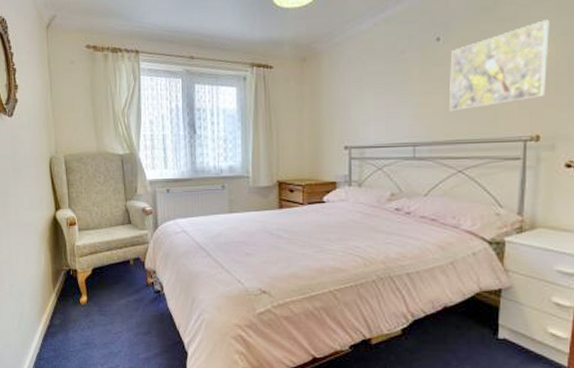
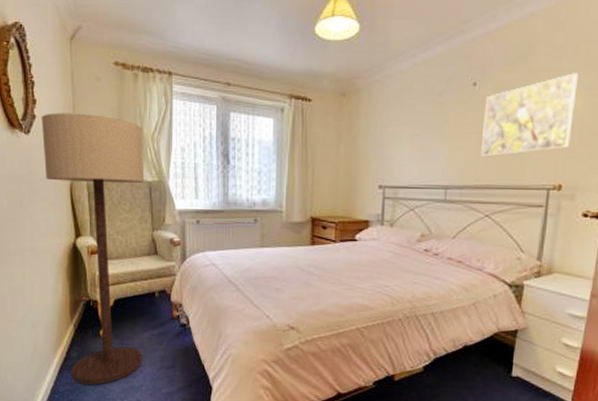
floor lamp: none [22,94,120,351] -> present [41,113,145,385]

